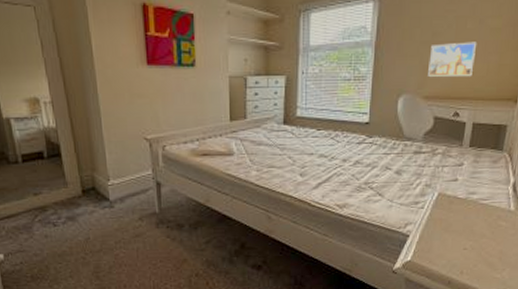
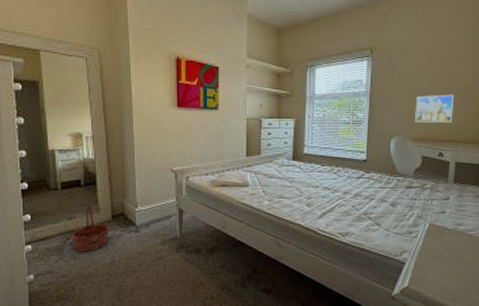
basket: none [39,179,82,230] -> present [71,205,110,252]

